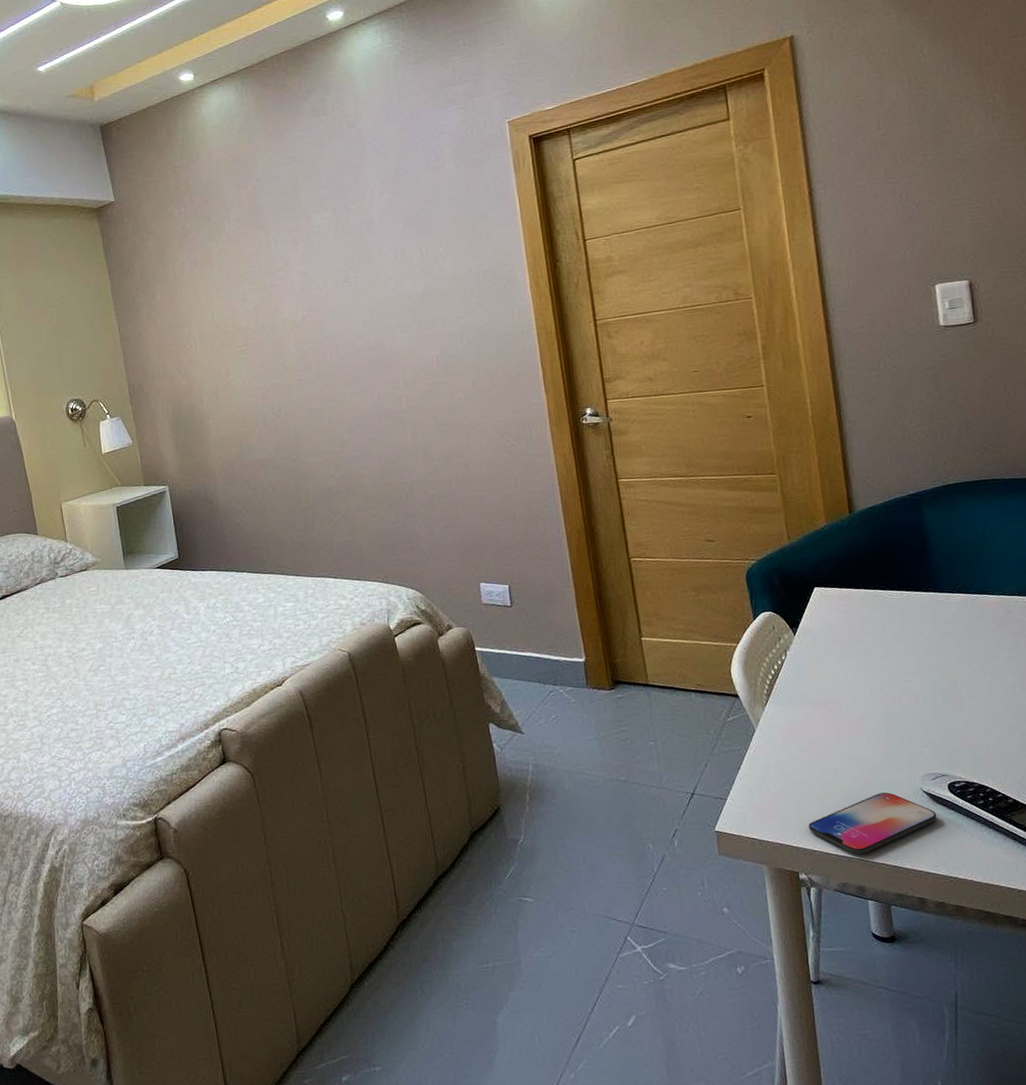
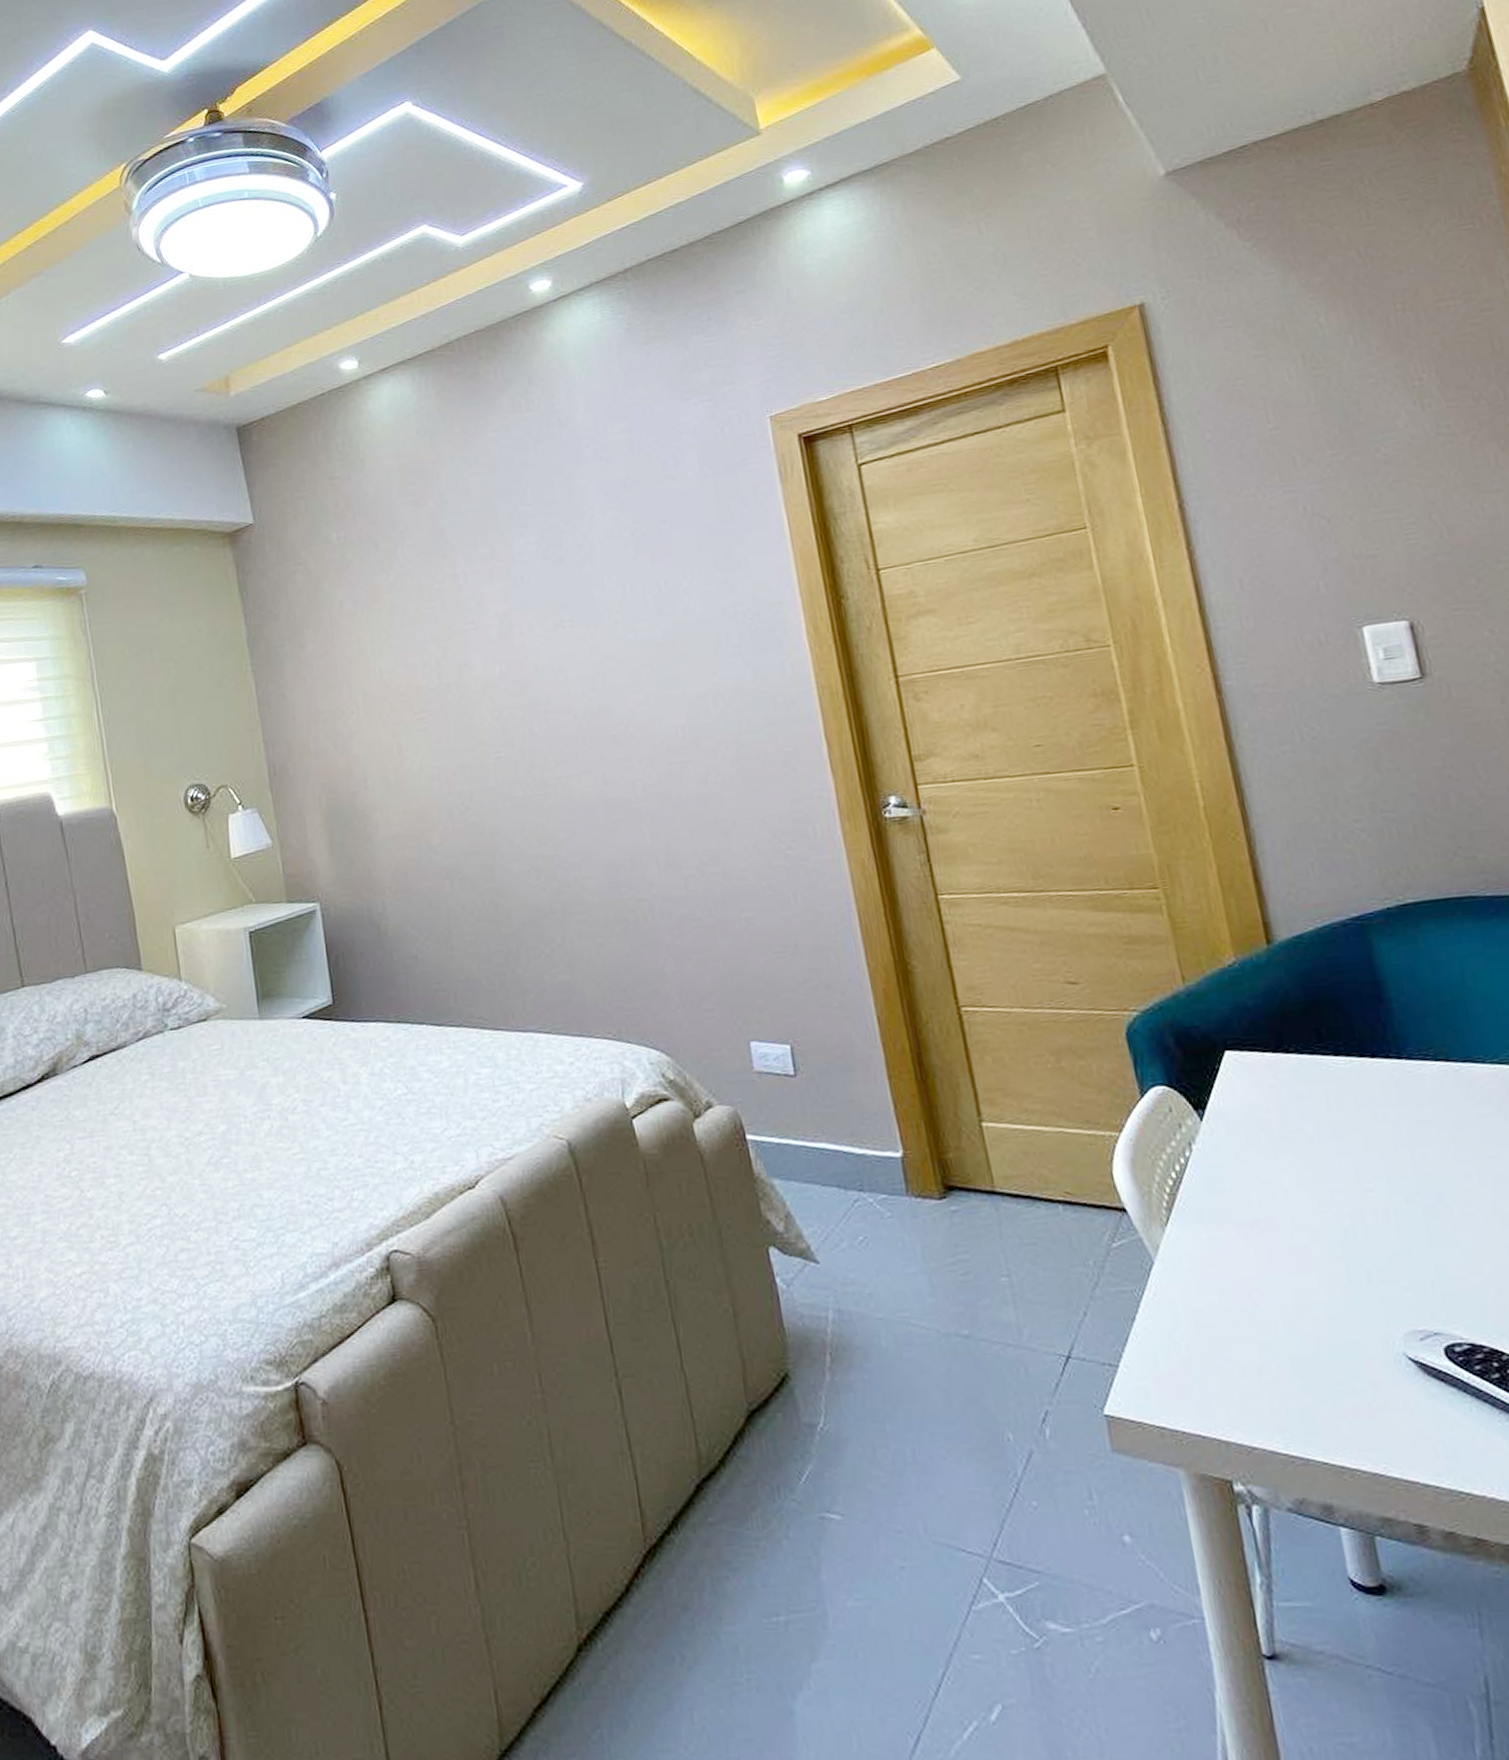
smartphone: present [808,792,937,854] -> none [1241,1359,1433,1454]

